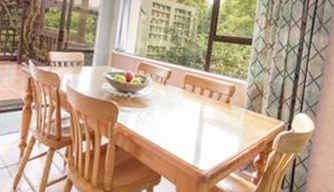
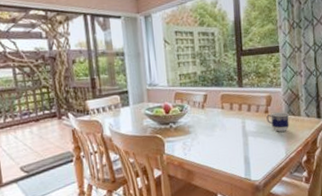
cup: none [226,104,250,126] -> present [266,112,289,132]

